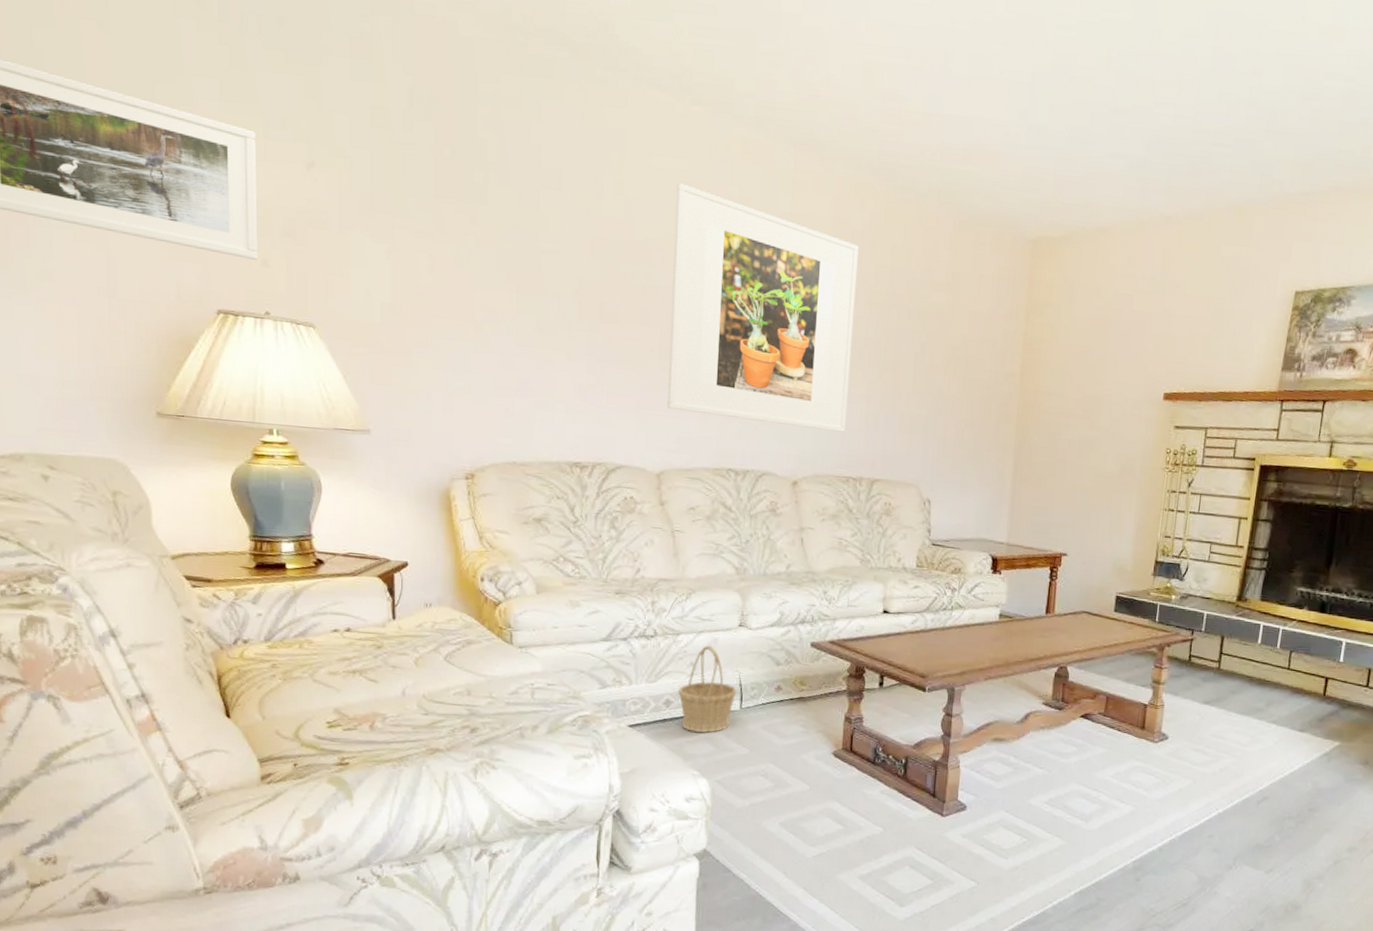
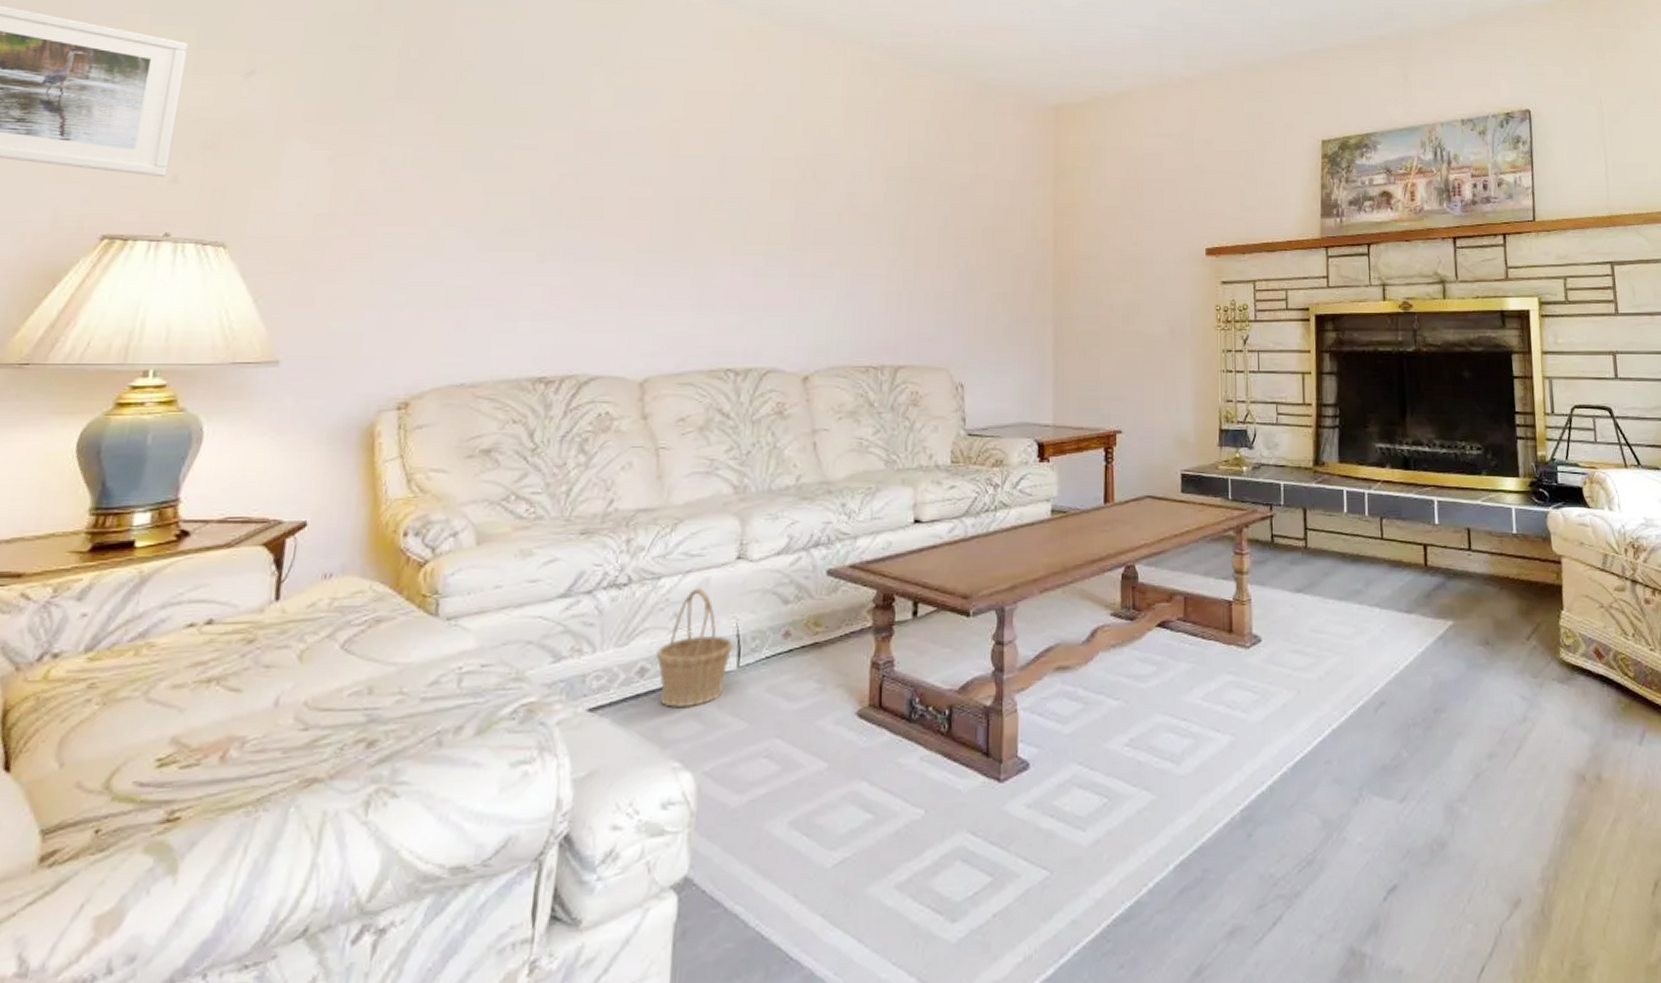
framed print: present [667,183,859,432] -> none [655,72,873,317]

